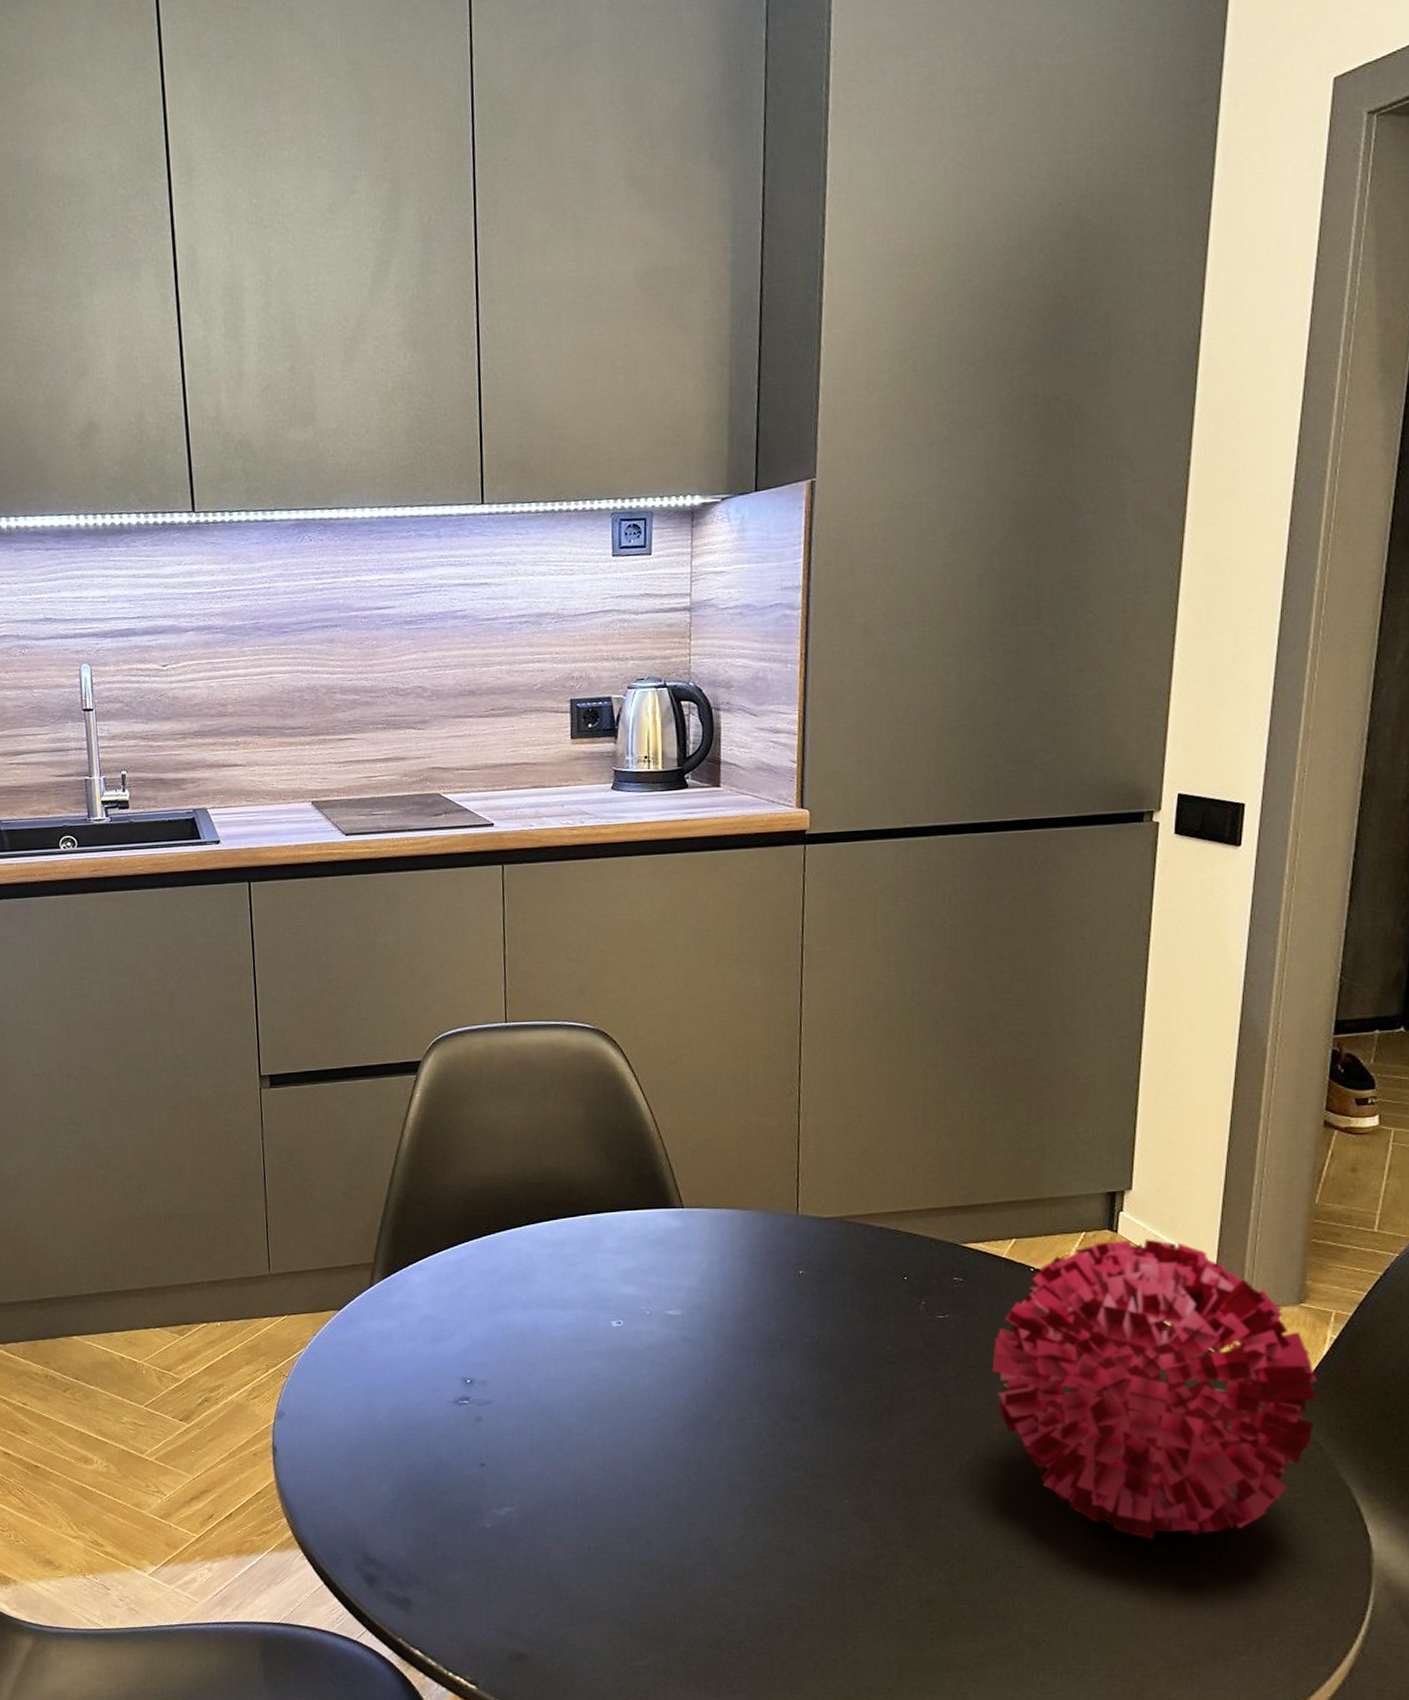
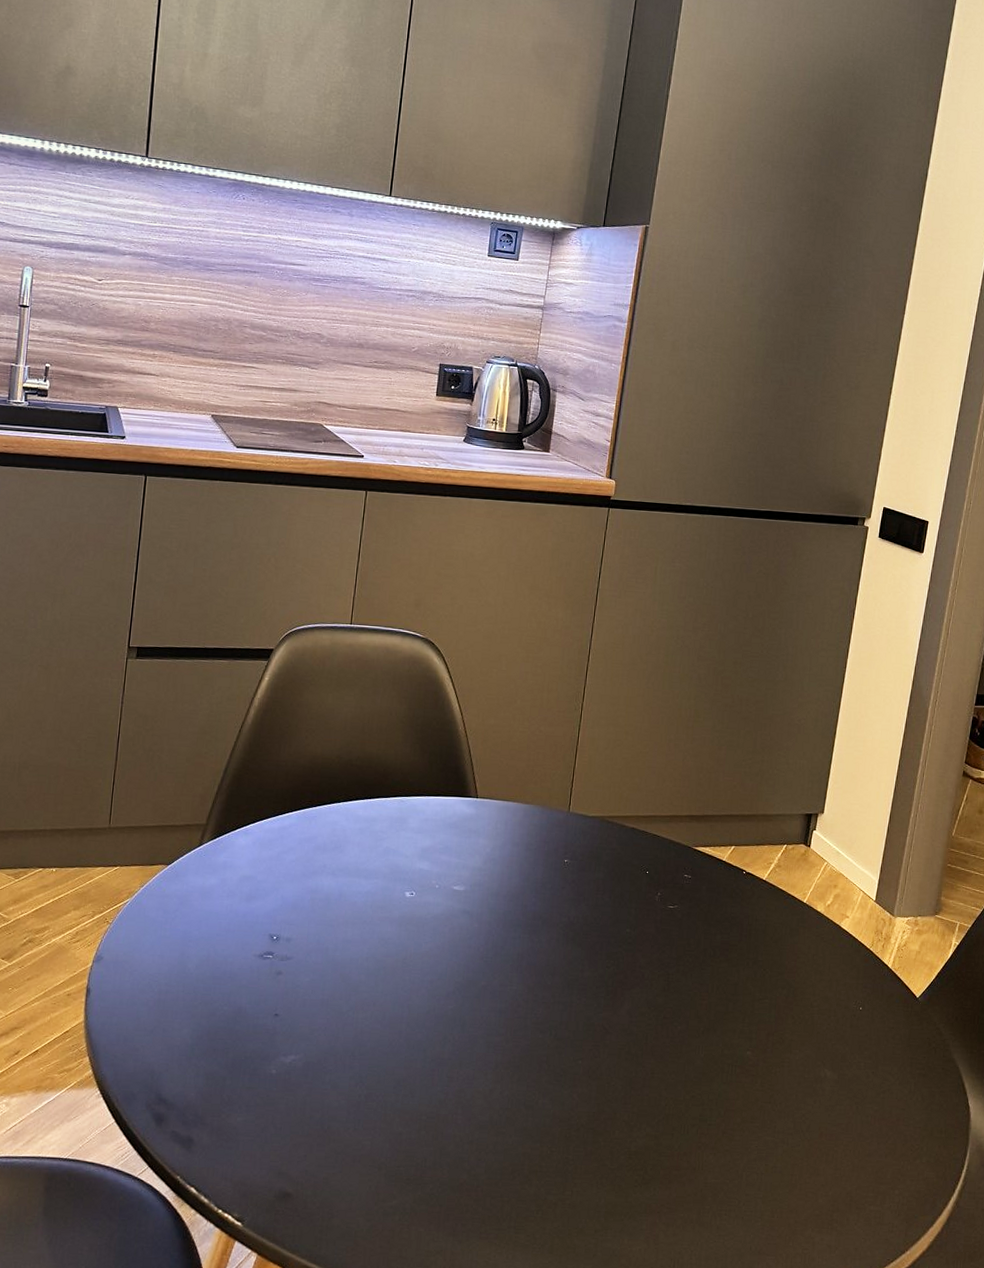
decorative ball: present [992,1239,1318,1540] -> none [706,853,943,1105]

